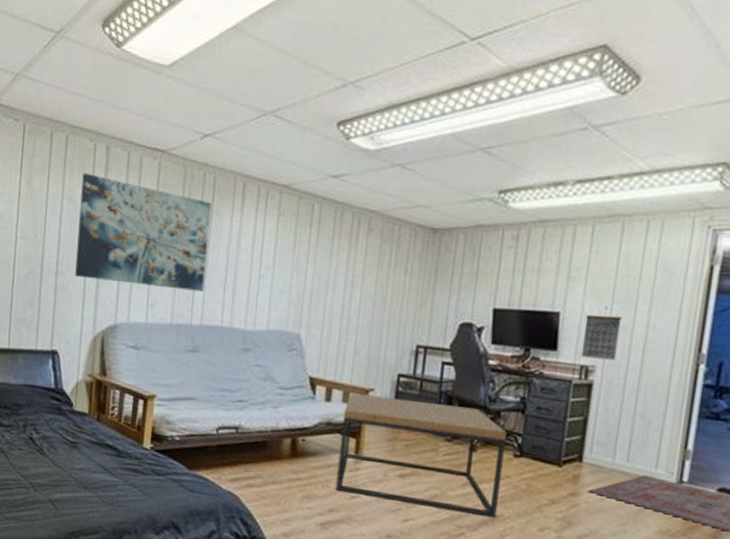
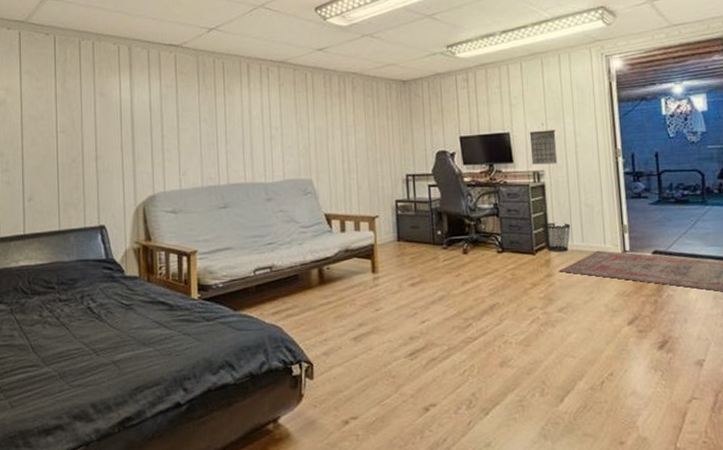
wall art: present [75,172,212,292] -> none [110,70,226,159]
coffee table: present [336,393,507,518] -> none [357,218,493,307]
wastebasket: none [577,430,616,470] -> present [542,222,571,252]

